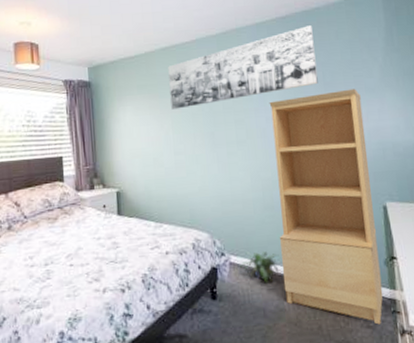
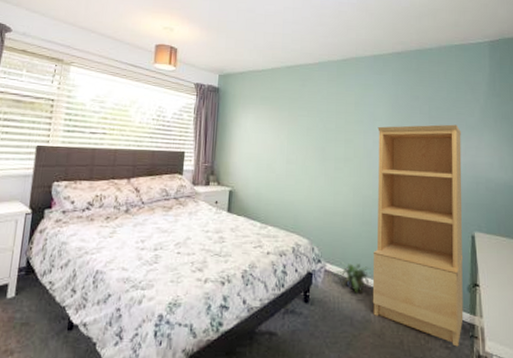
wall art: present [168,25,318,110] -> none [289,63,424,123]

